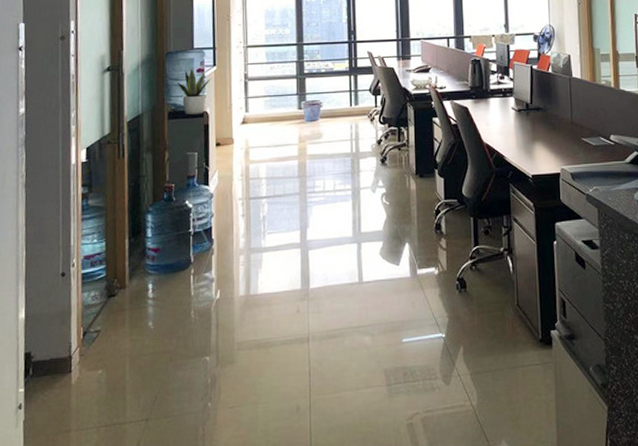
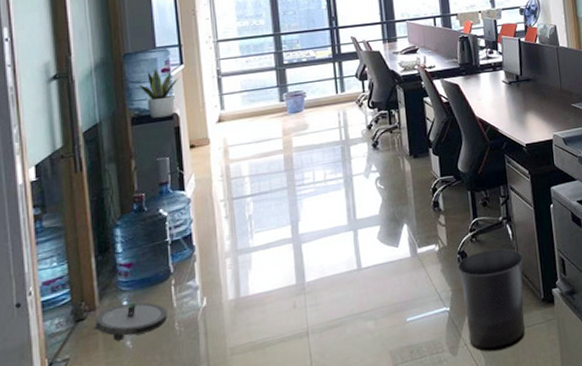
robot vacuum: none [122,285,185,320] -> present [93,301,167,341]
waste bin: none [455,280,523,387] -> present [457,248,525,353]

